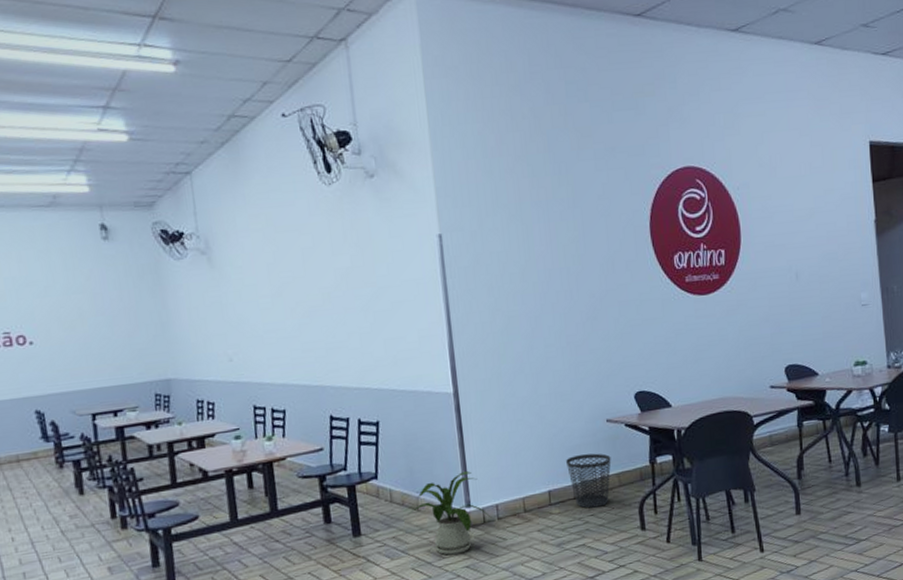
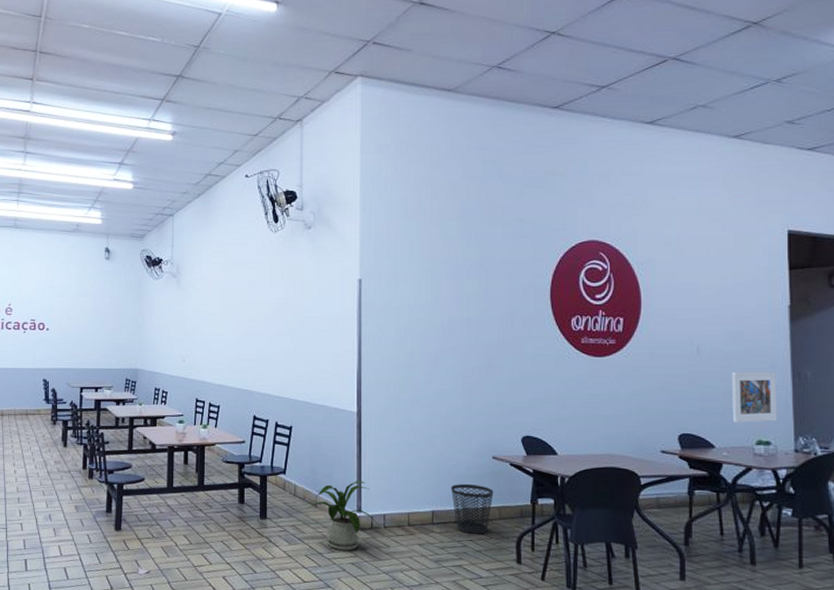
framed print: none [829,289,871,347] -> present [732,371,778,423]

